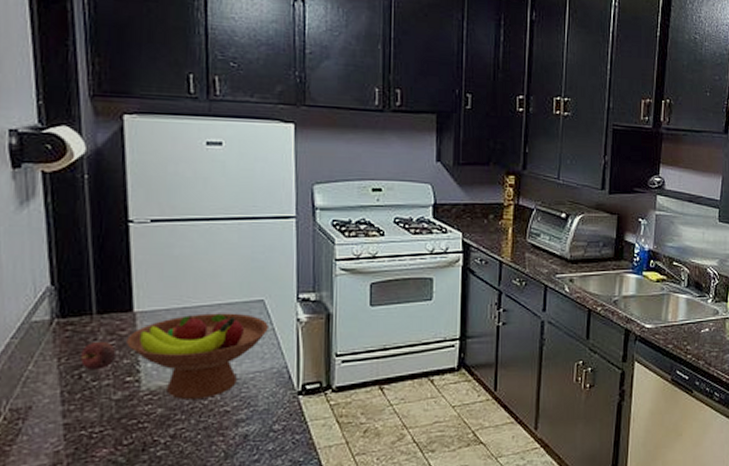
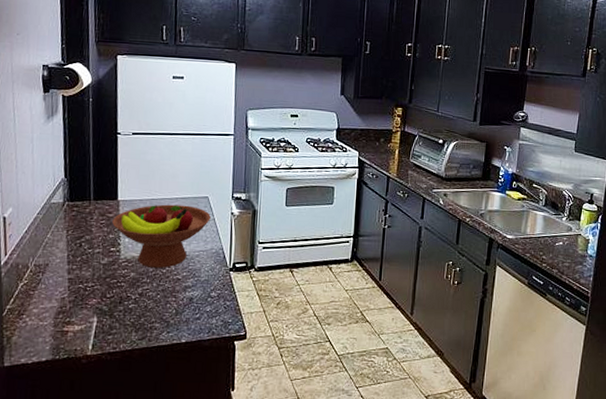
apple: present [81,342,117,370] -> none [81,221,106,241]

